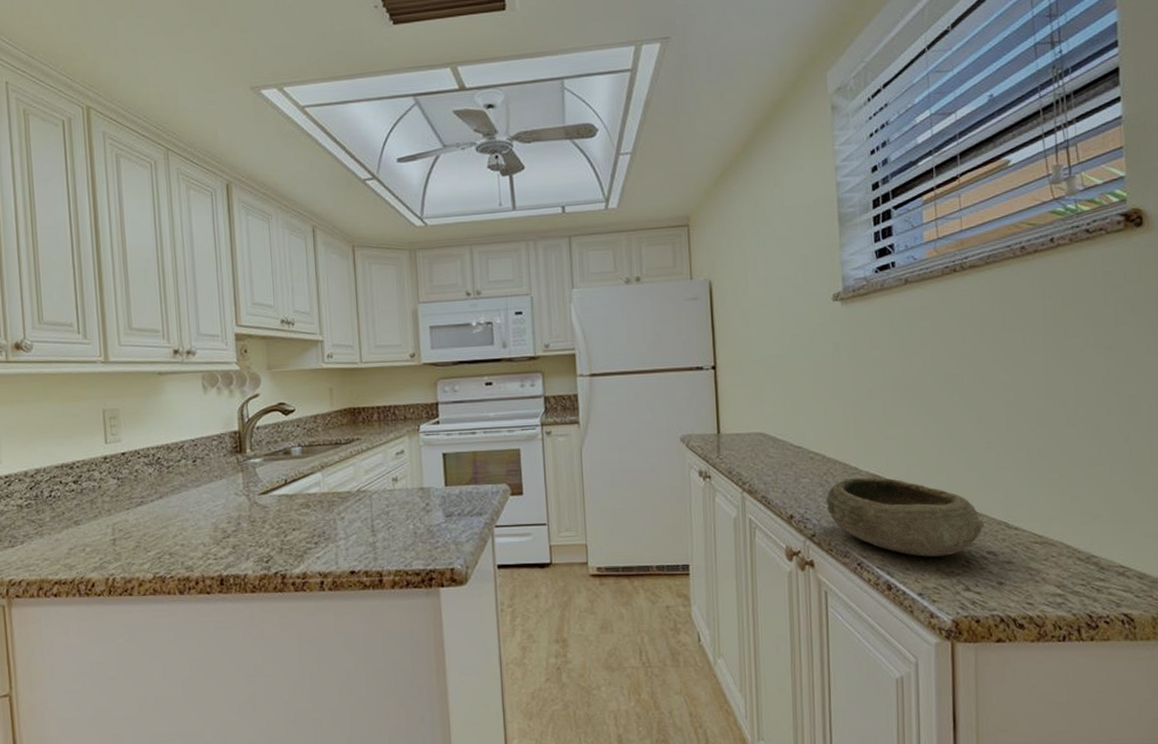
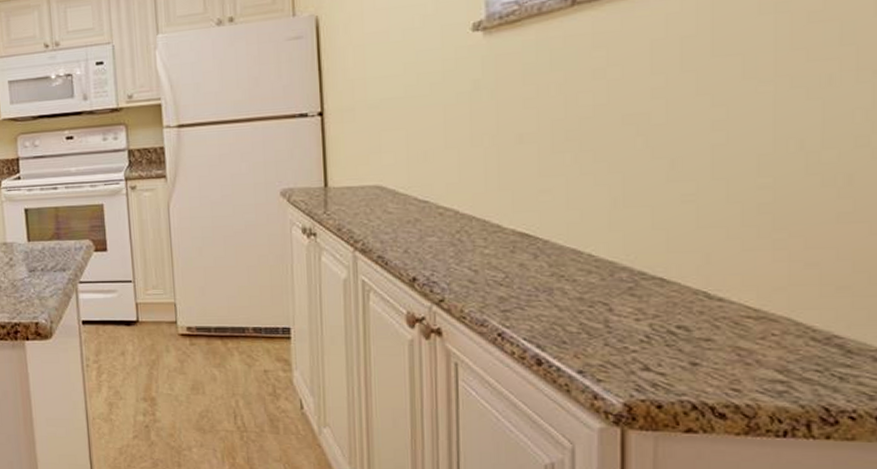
bowl: present [825,477,984,557] -> none [458,235,674,329]

